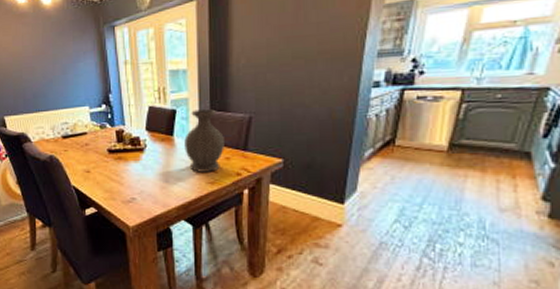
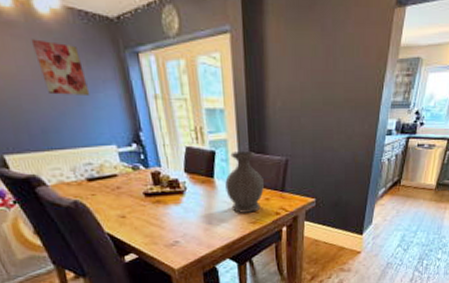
wall art: none [35,24,73,67] -> present [30,39,90,95]

